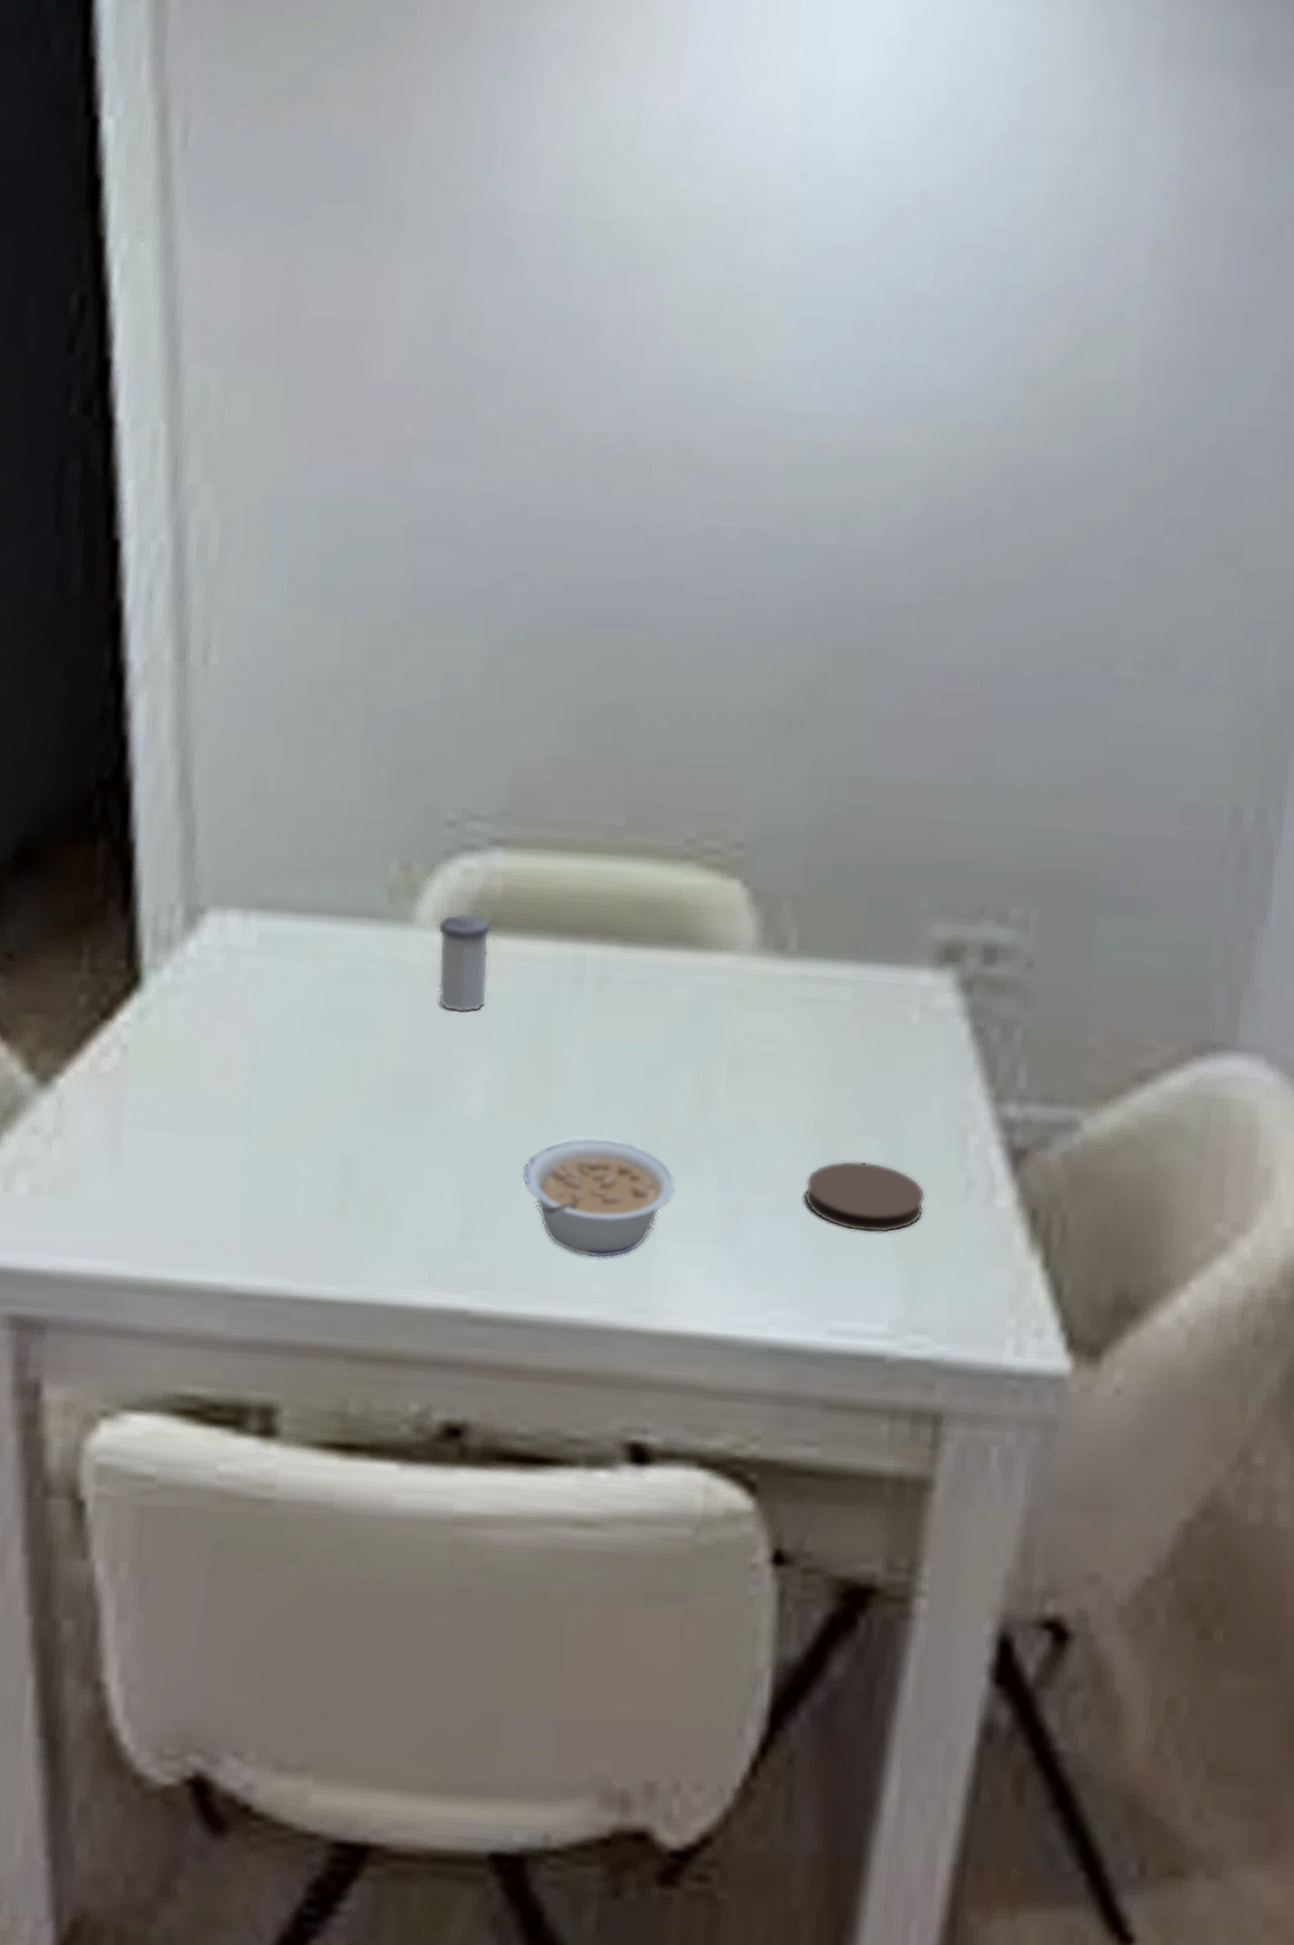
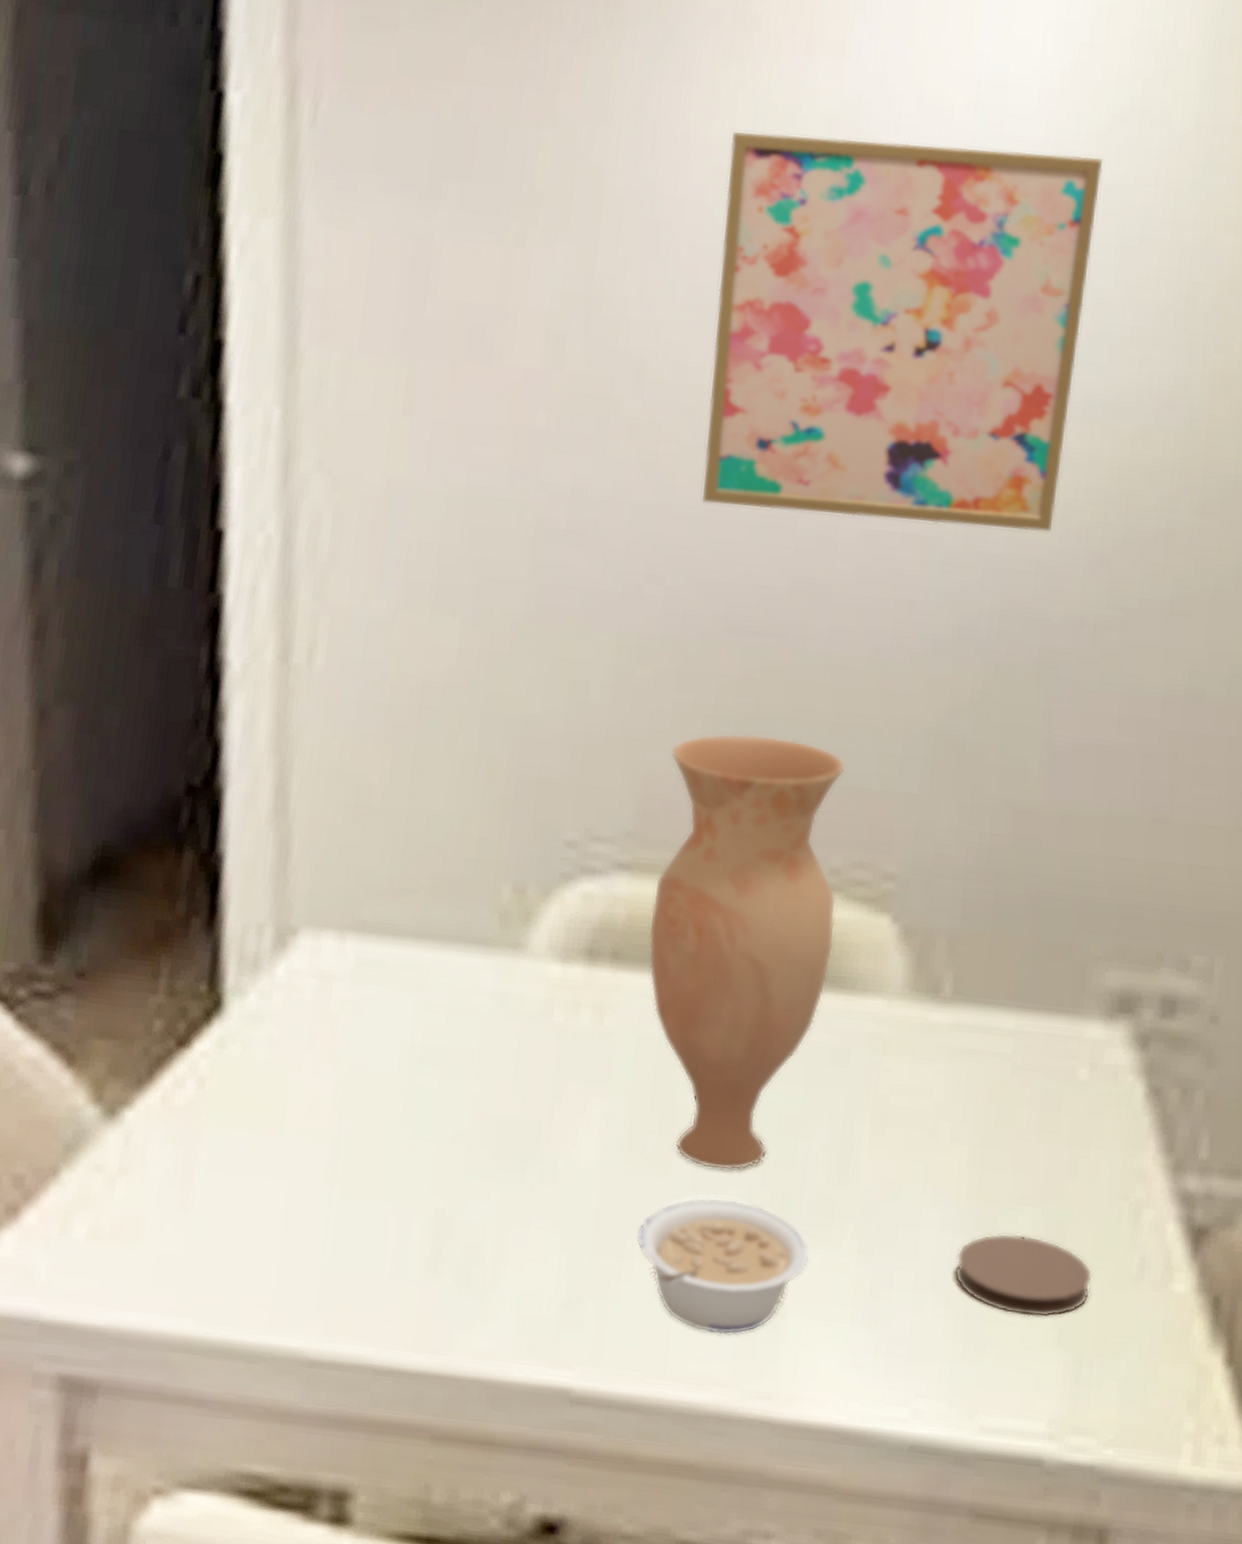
salt shaker: present [437,913,491,1013] -> none [549,943,612,1054]
vase: none [523,718,697,1114] -> present [648,733,846,1171]
wall art: none [559,148,921,525] -> present [701,131,1103,533]

